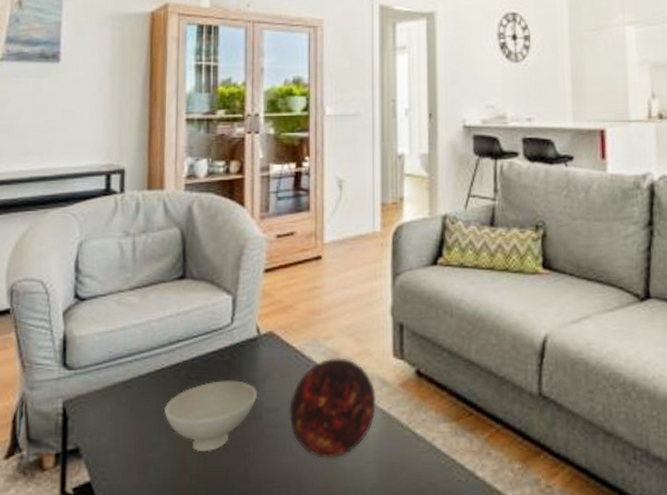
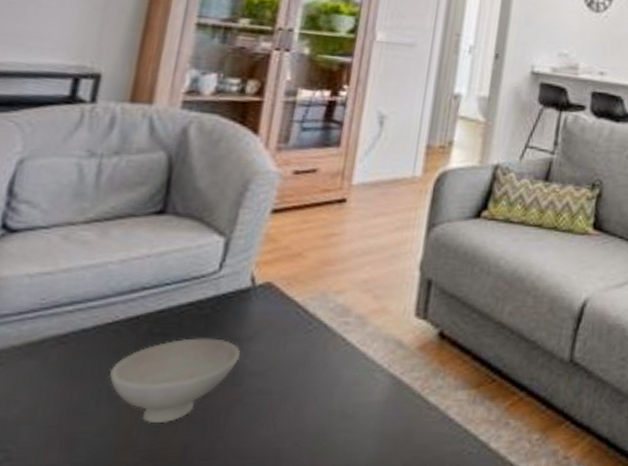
decorative orb: present [289,358,377,459] -> none [276,315,389,431]

